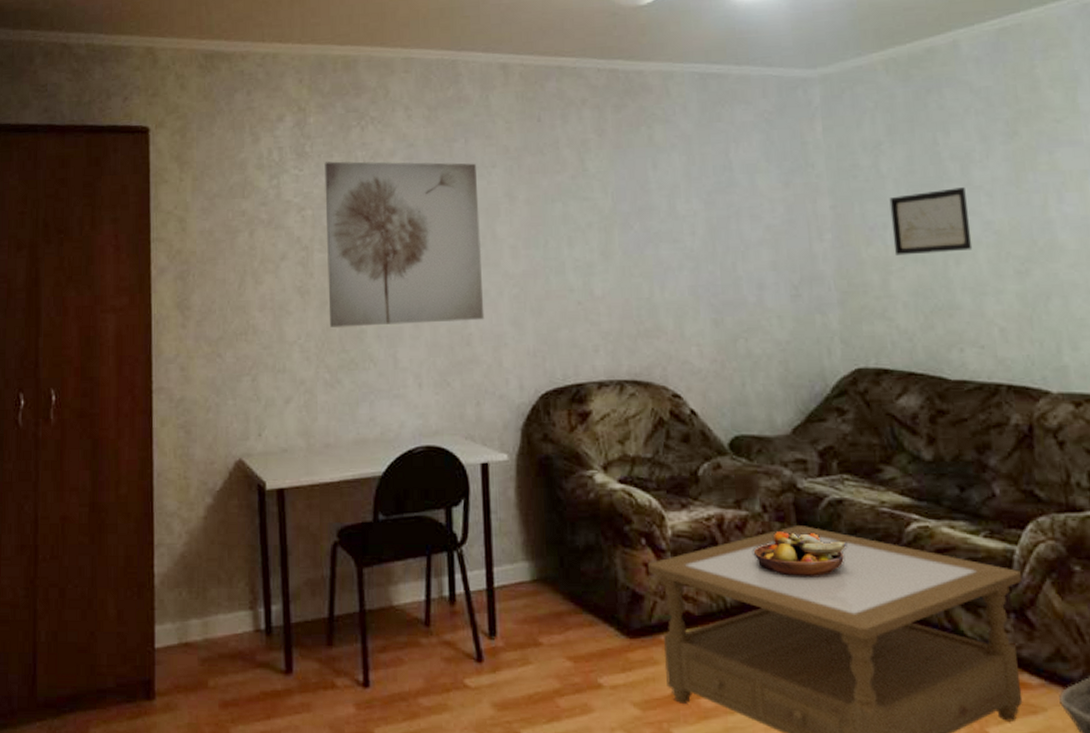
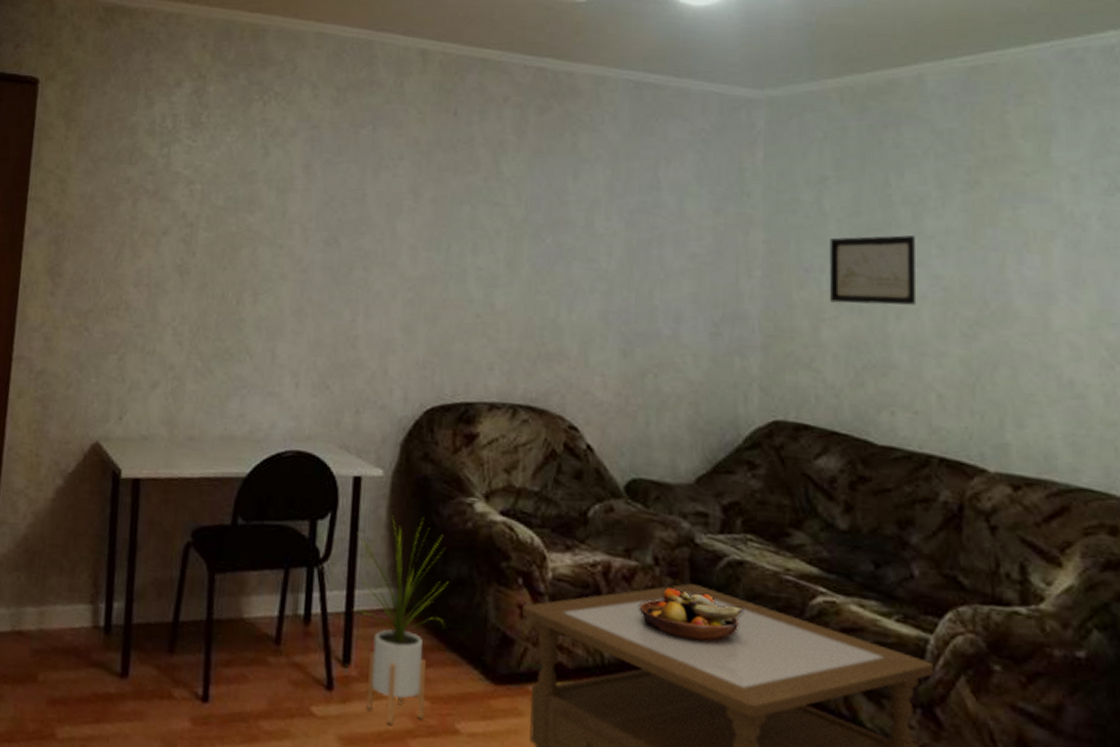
wall art: present [324,161,485,327] -> none [208,135,382,323]
house plant: none [490,494,579,687] -> present [353,516,449,725]

